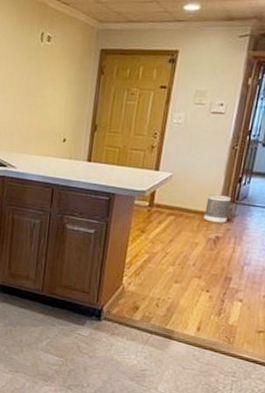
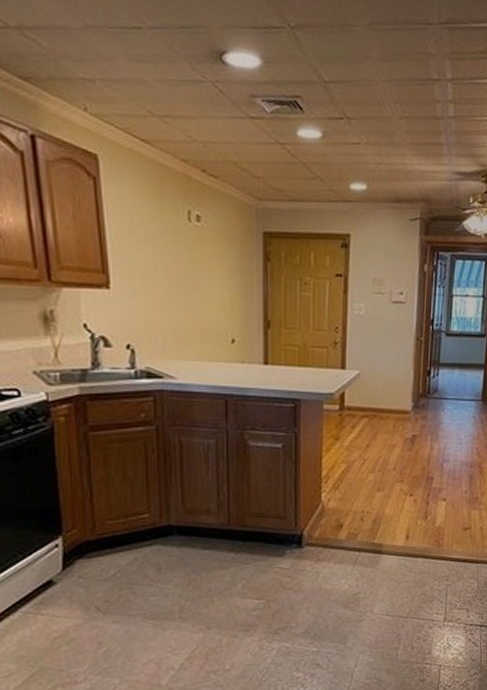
wastebasket: present [203,194,232,224] -> none [398,390,423,420]

